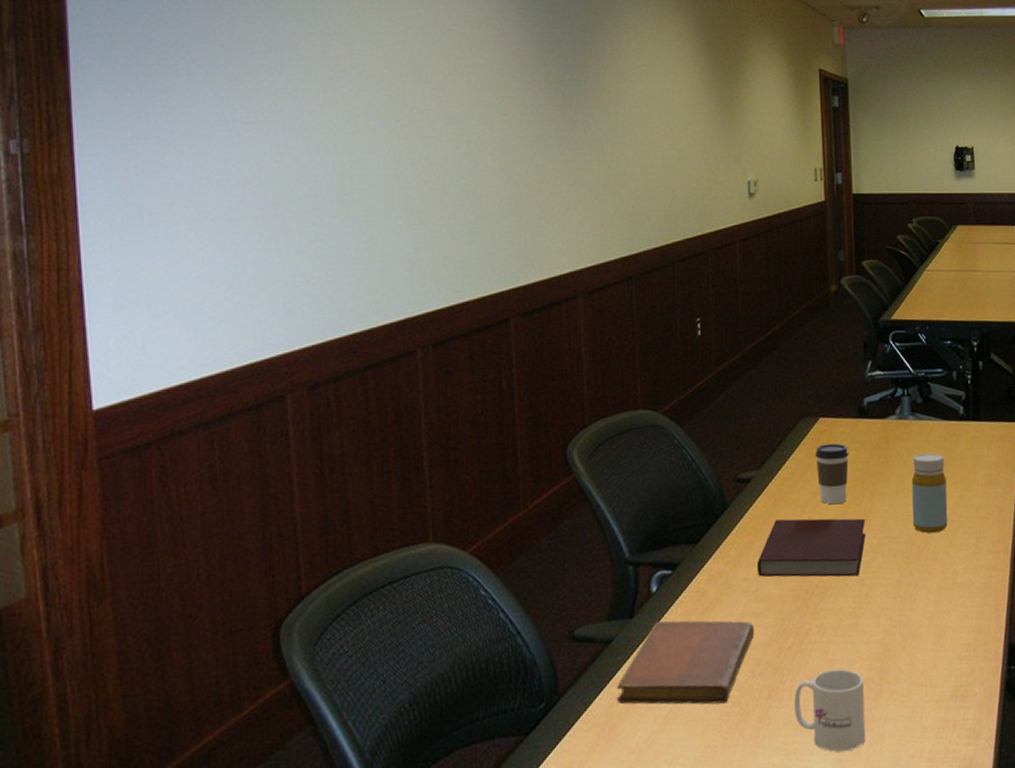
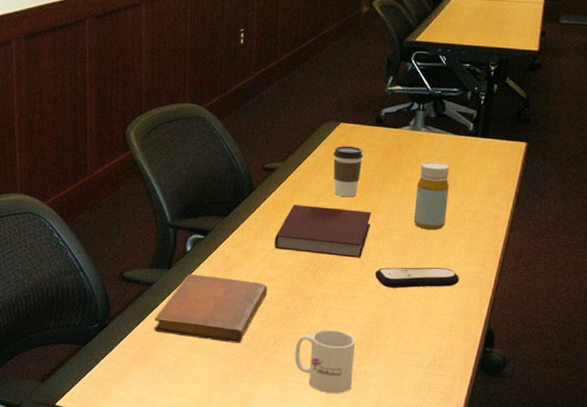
remote control: none [876,575,971,608] -> present [374,267,459,288]

